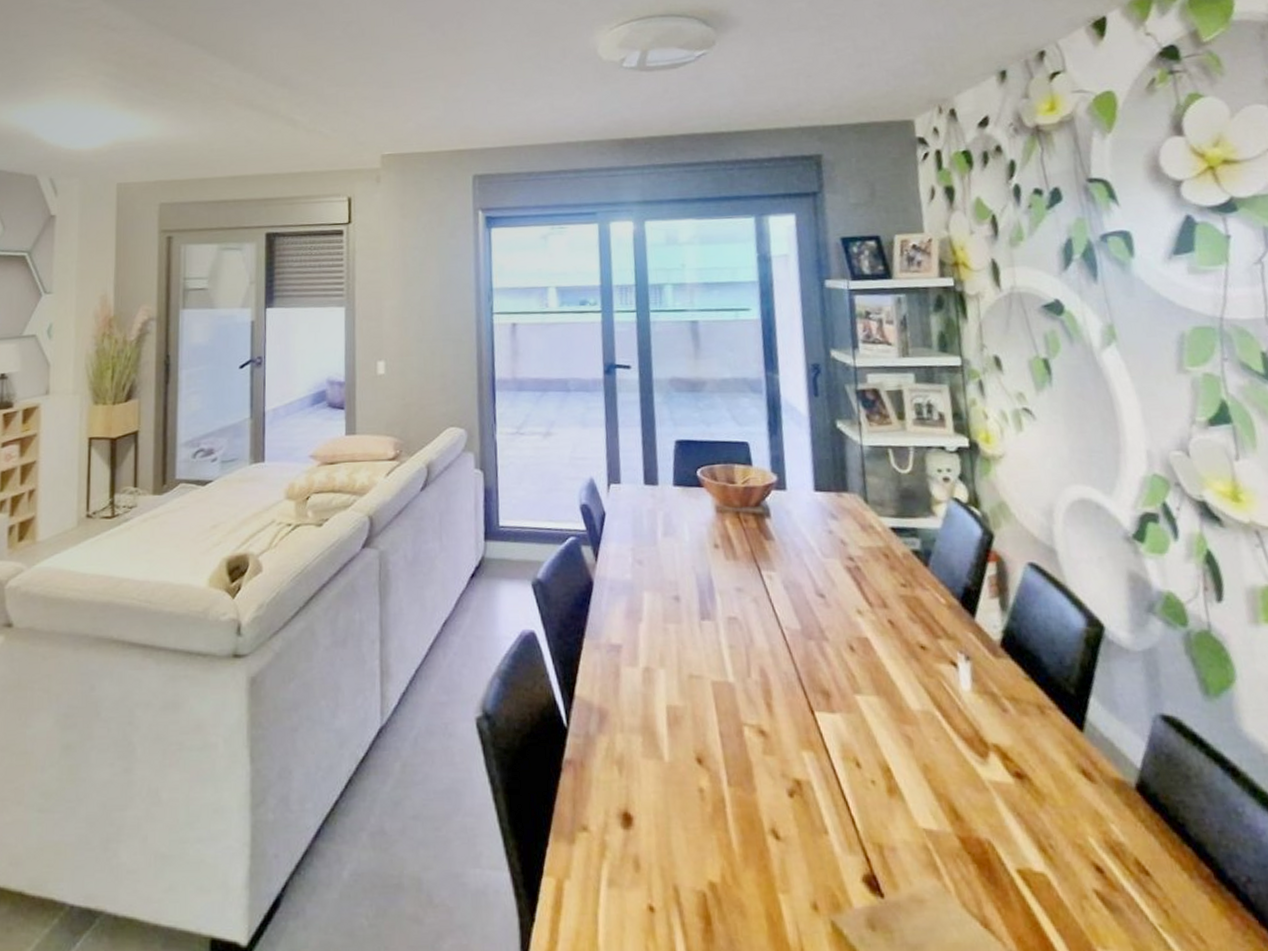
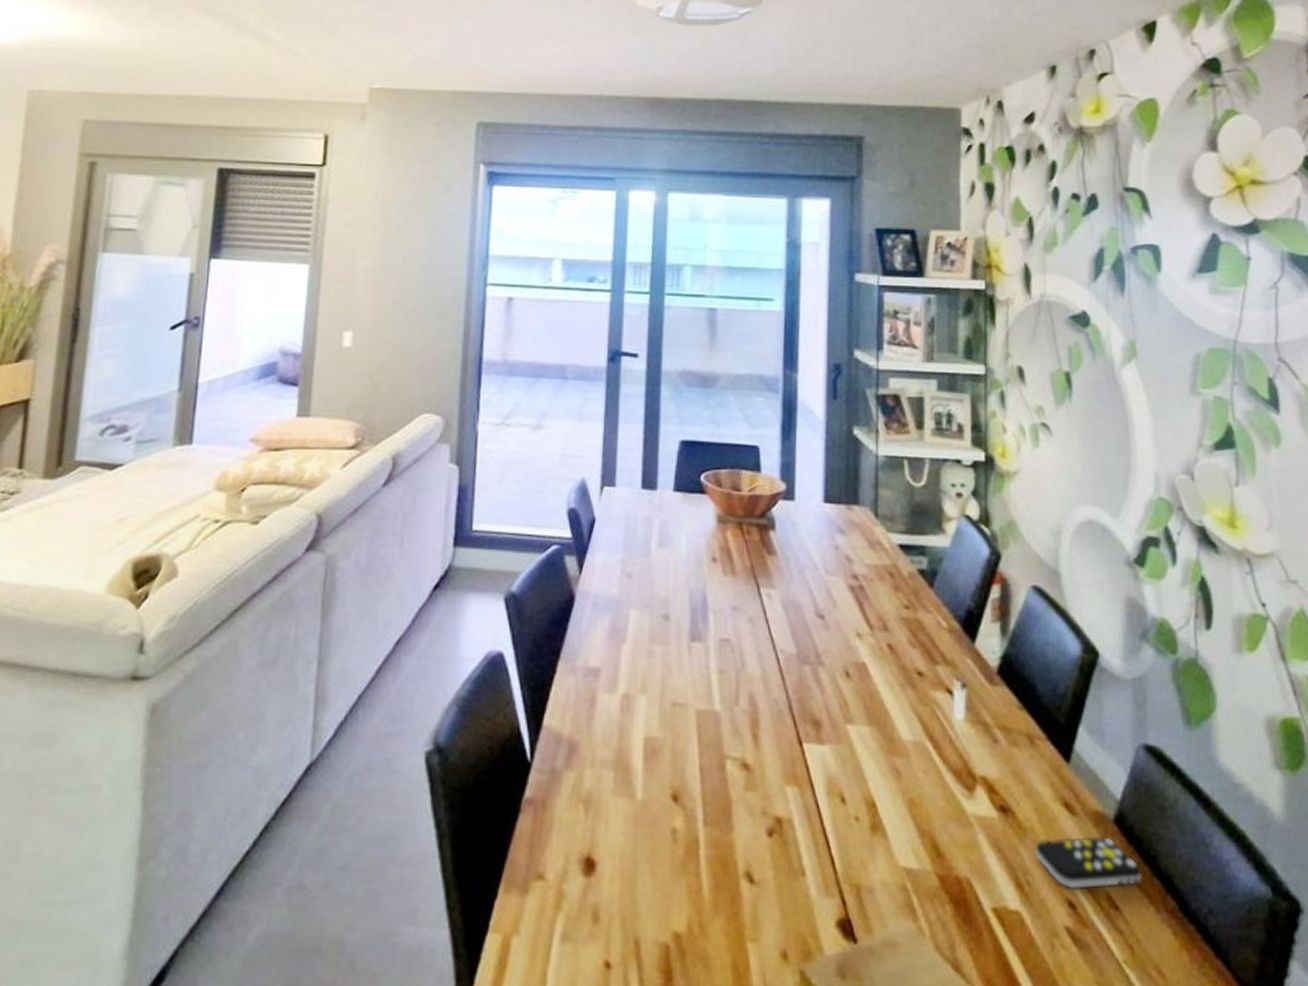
remote control: none [1055,804,1171,854] -> present [1035,837,1142,890]

